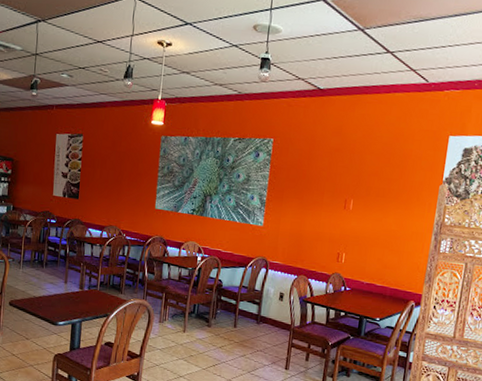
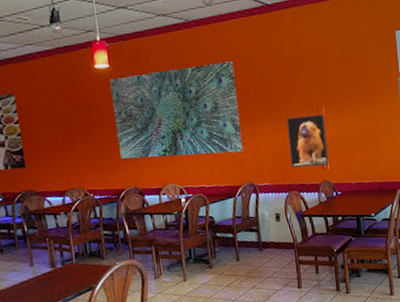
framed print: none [306,203,351,259] -> present [286,114,329,168]

